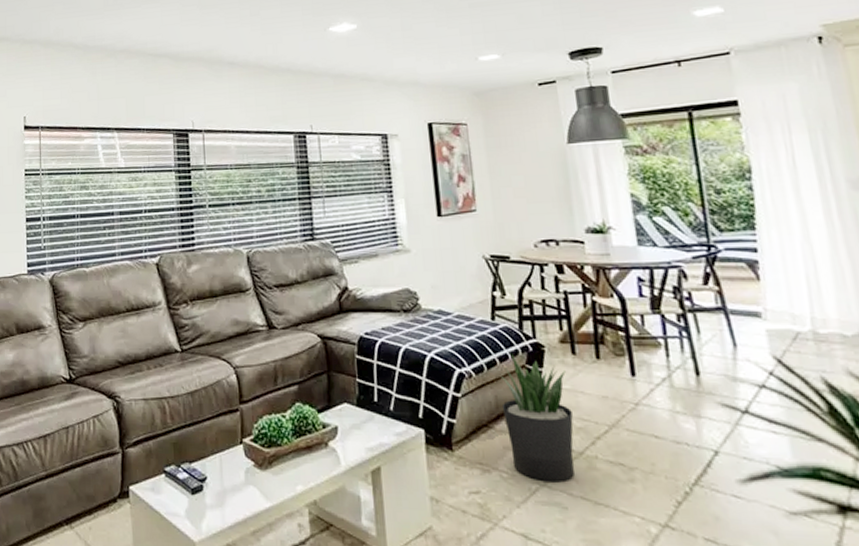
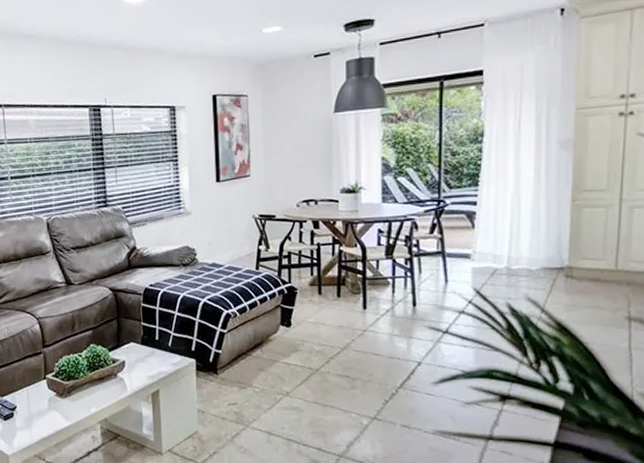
planter: present [500,354,574,483] -> none [259,296,314,393]

